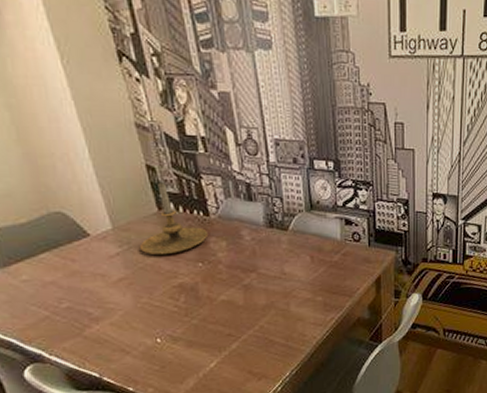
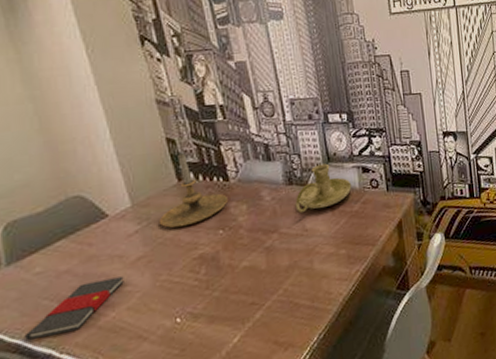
book: none [16,294,107,340] -> present [24,276,124,341]
candle holder: none [274,211,333,256] -> present [295,163,352,213]

